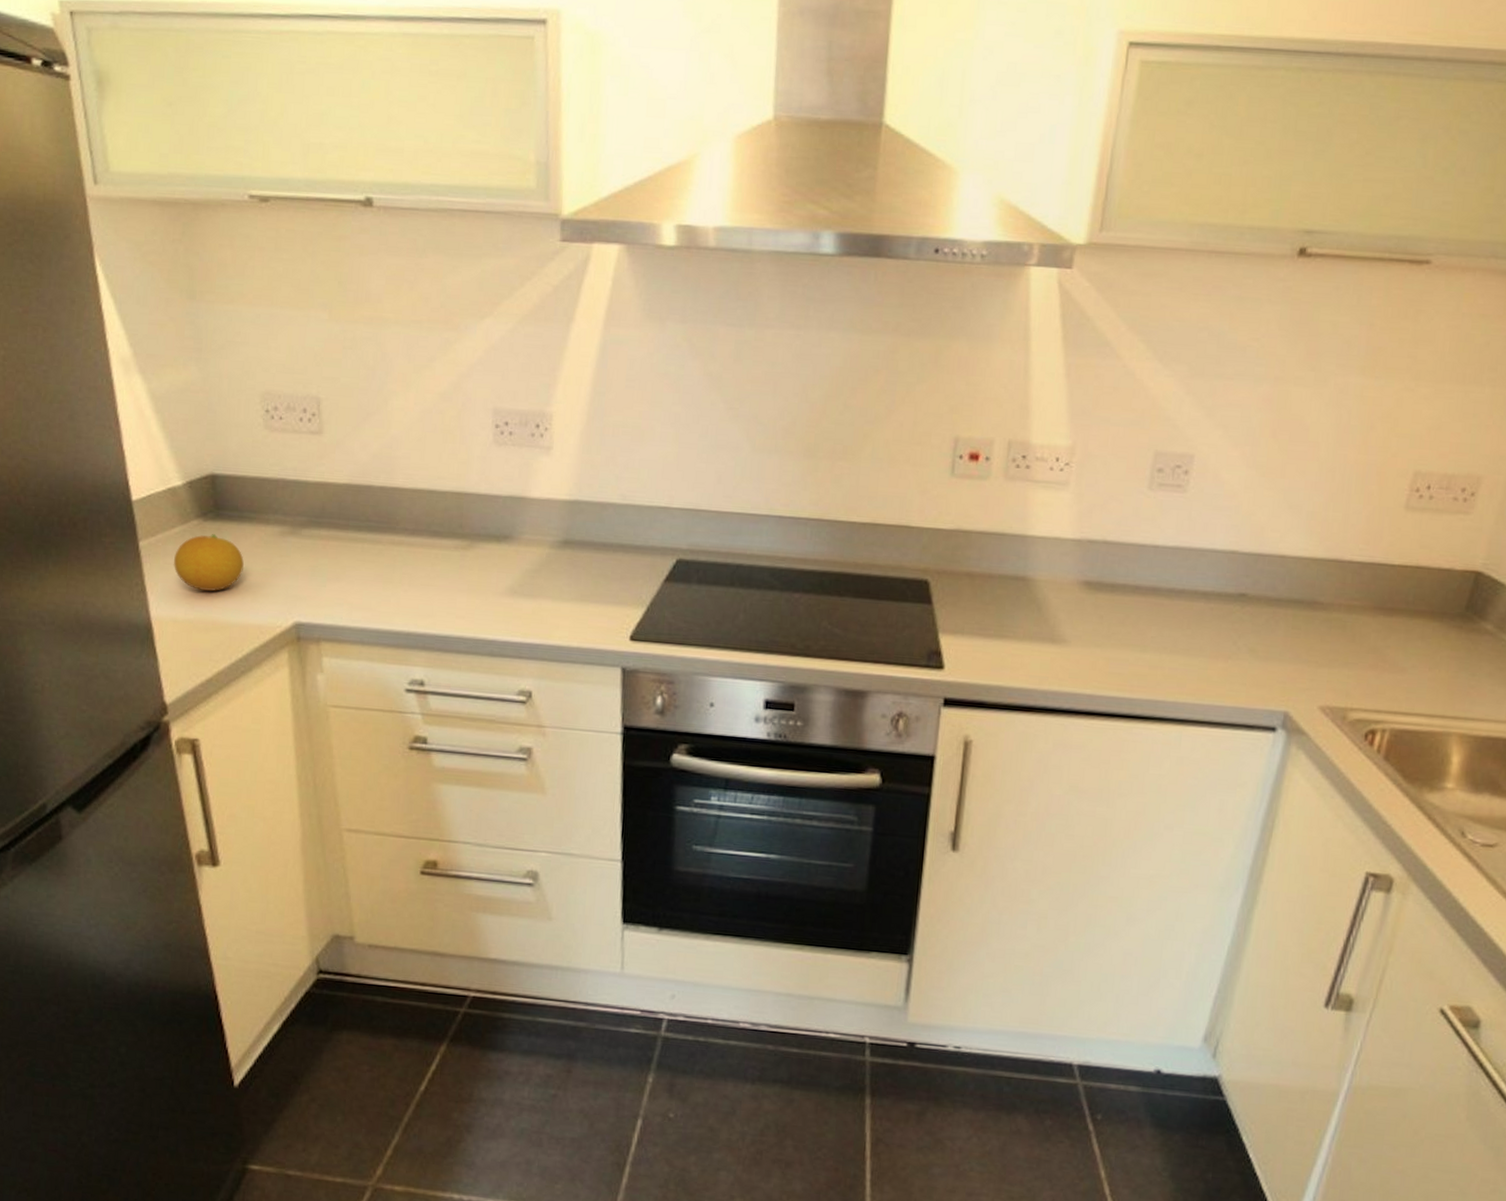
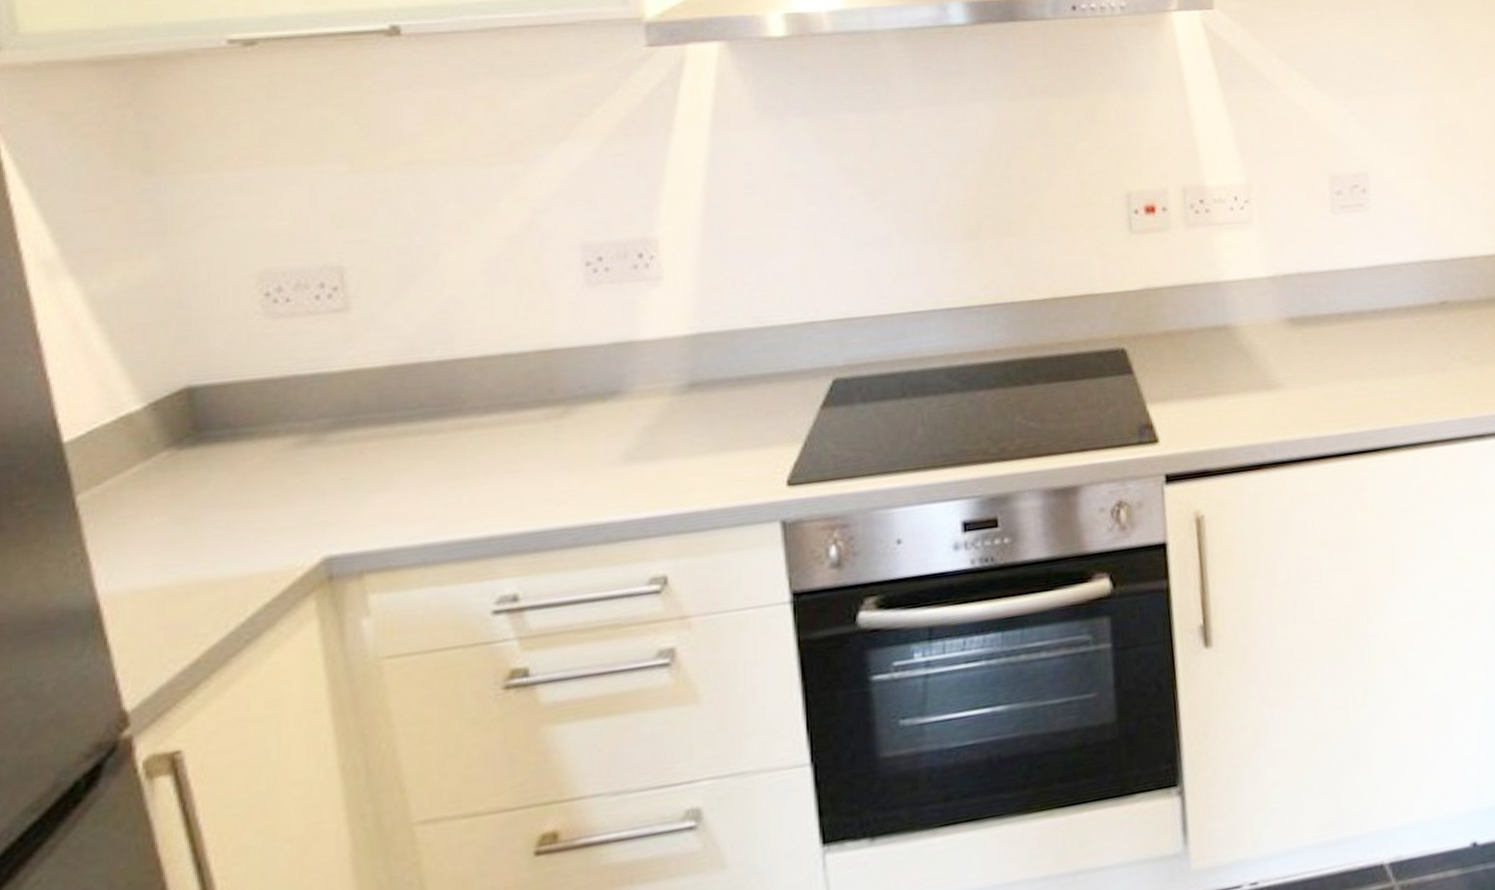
fruit: present [174,534,245,591] -> none [132,464,243,544]

